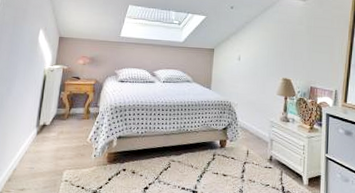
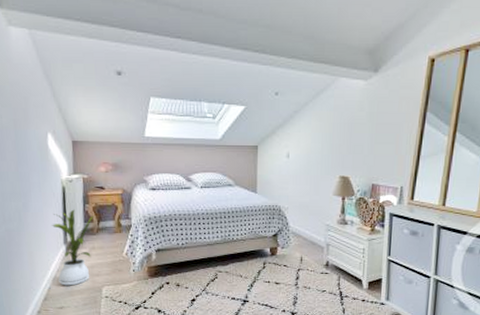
house plant: none [25,95,66,168] -> present [52,209,93,286]

